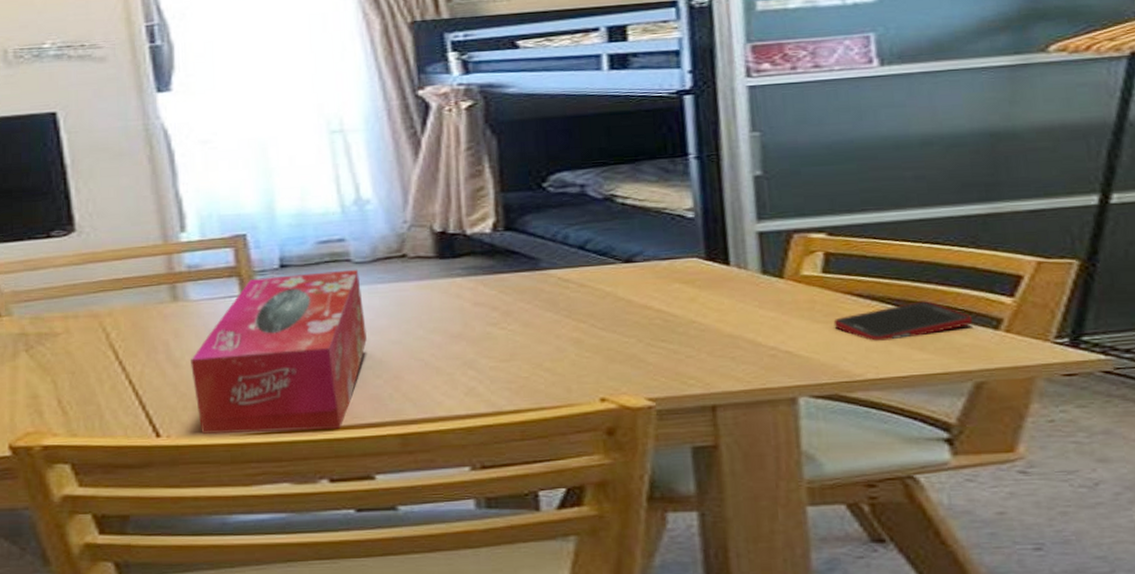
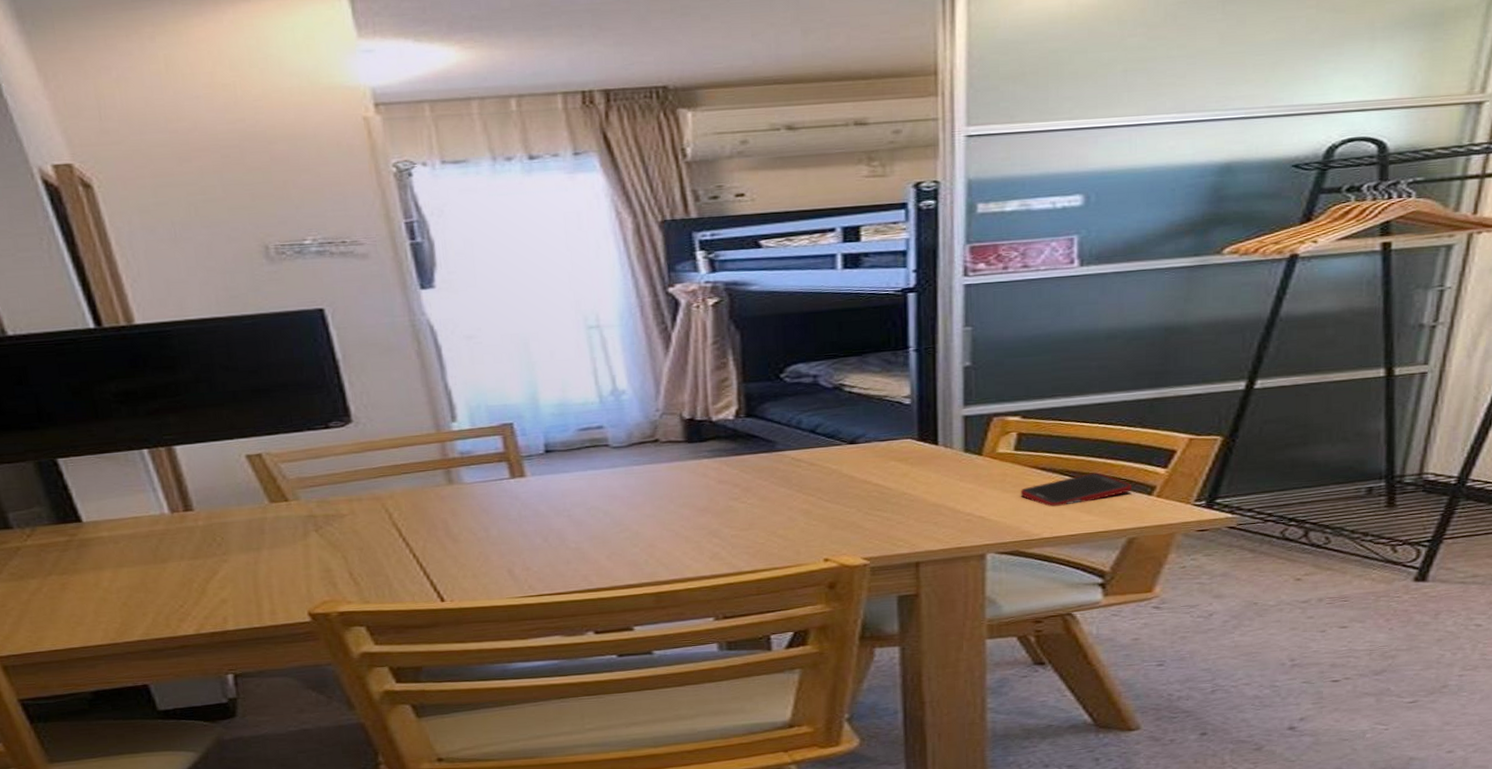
tissue box: present [191,269,367,435] -> none [468,453,625,598]

